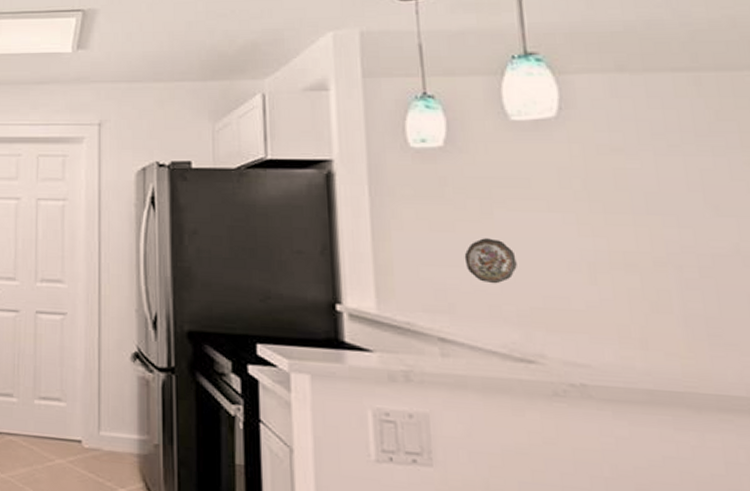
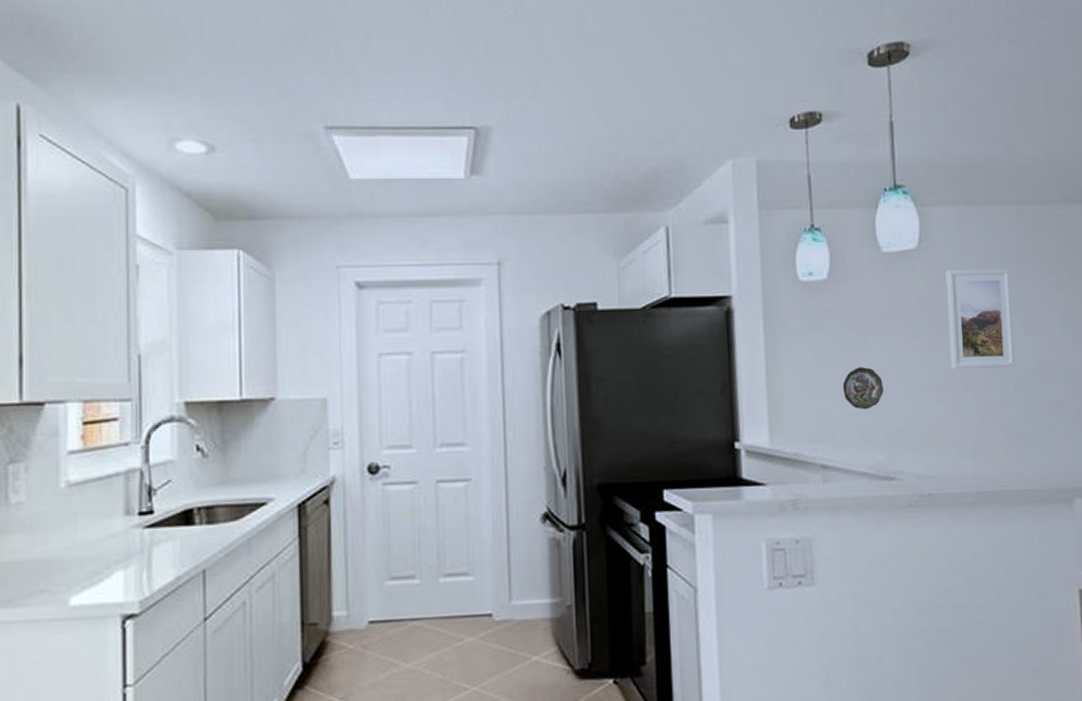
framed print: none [595,141,699,250] -> present [946,270,1015,369]

